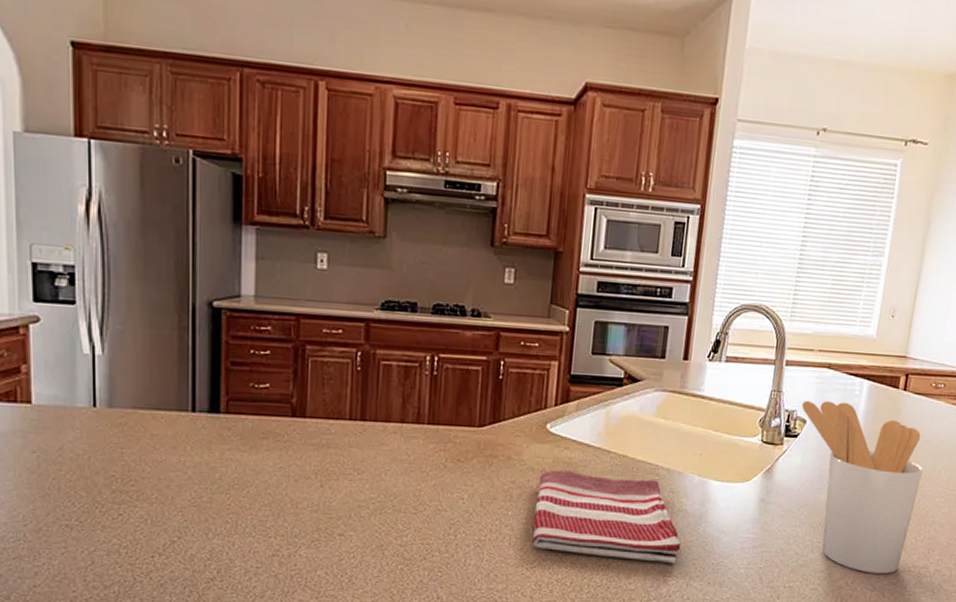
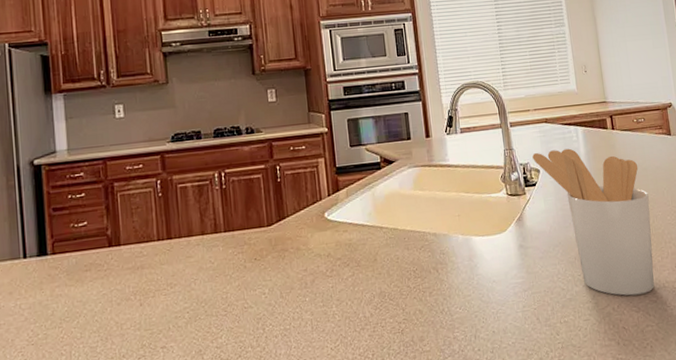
dish towel: present [531,470,682,564] -> none [327,245,463,328]

